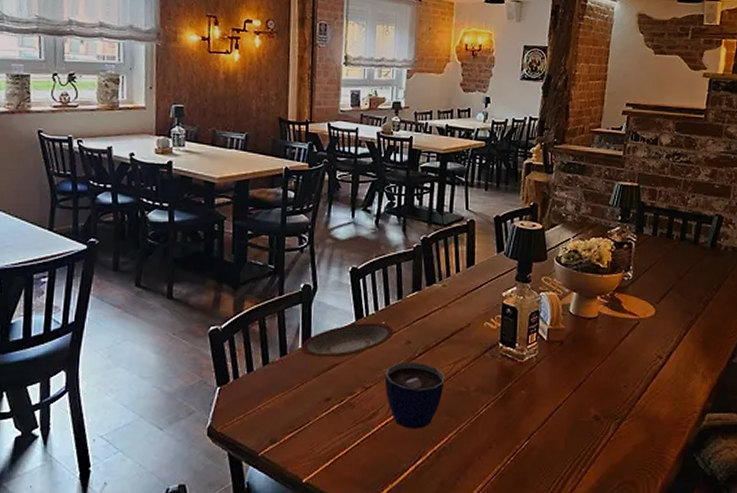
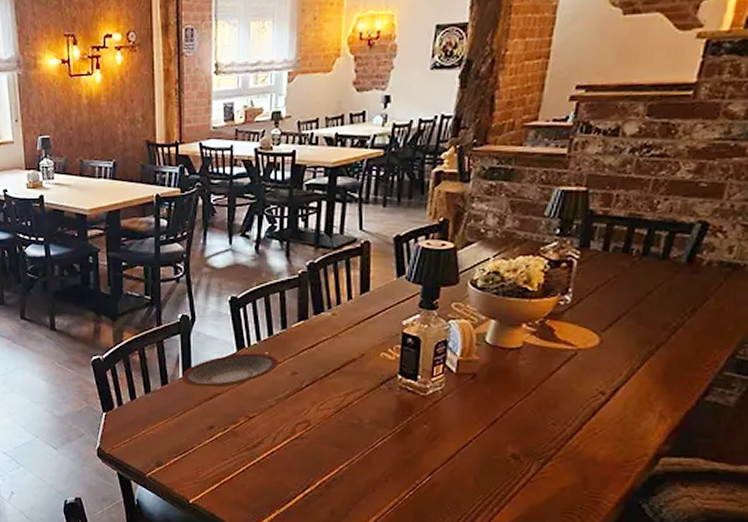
cup: present [384,361,445,429] -> none [269,392,335,460]

